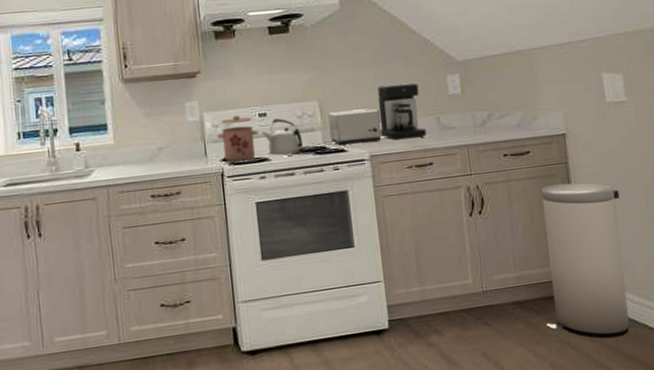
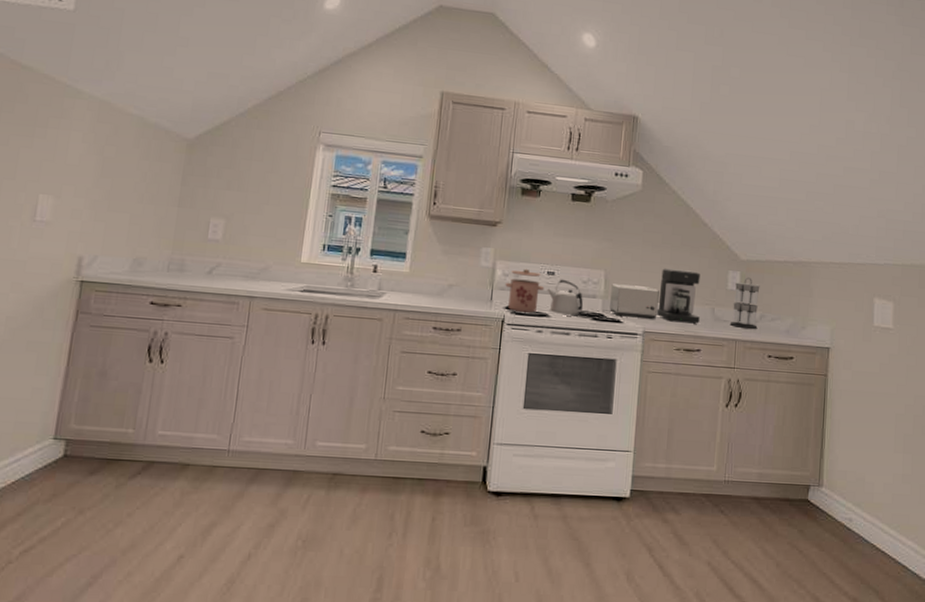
spice rack: none [456,77,488,132] -> present [729,277,760,330]
pedal bin: present [541,182,630,339] -> none [778,393,871,551]

